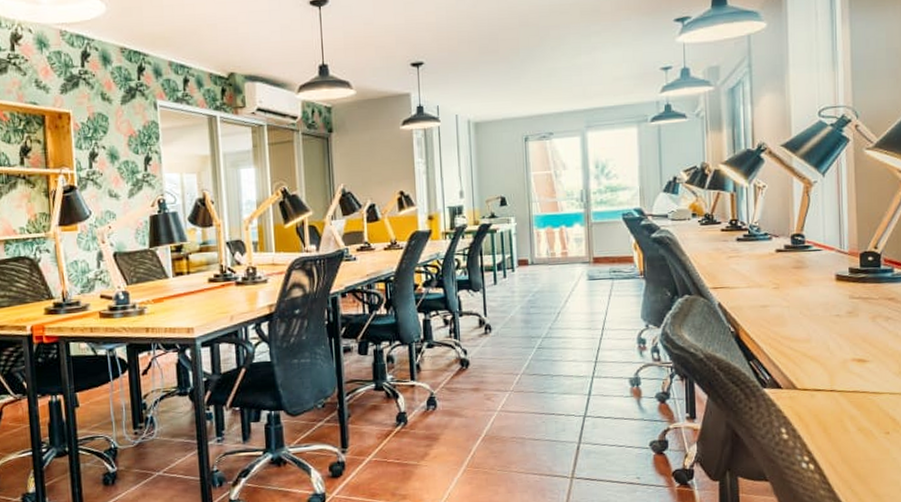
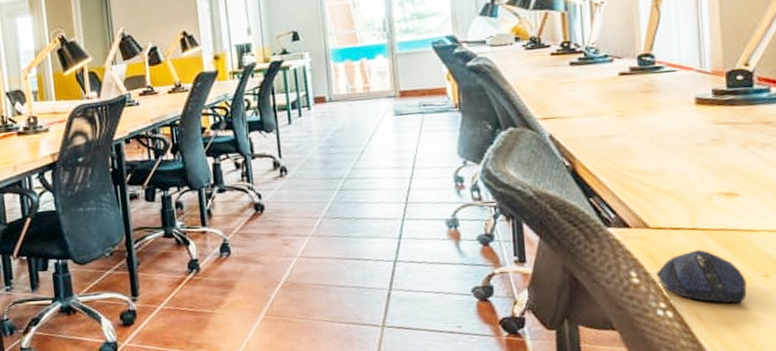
computer mouse: none [802,409,873,457] -> present [656,249,747,304]

